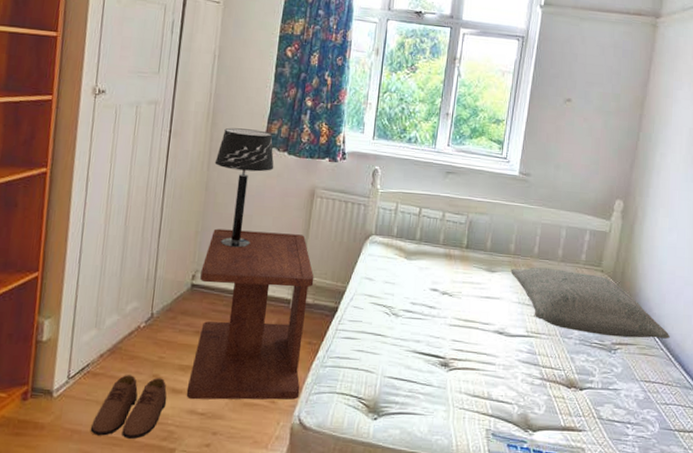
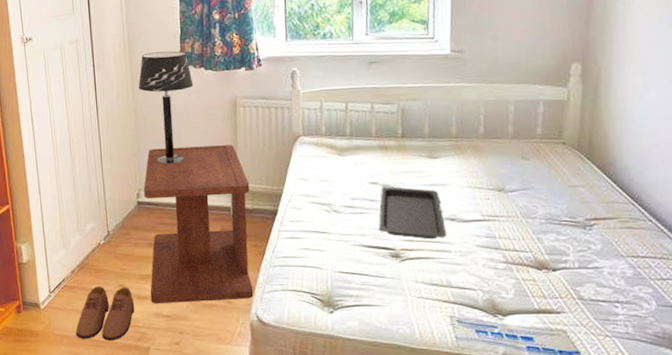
serving tray: none [433,295,493,351] -> present [379,186,446,239]
pillow: present [510,267,670,339] -> none [455,146,659,212]

